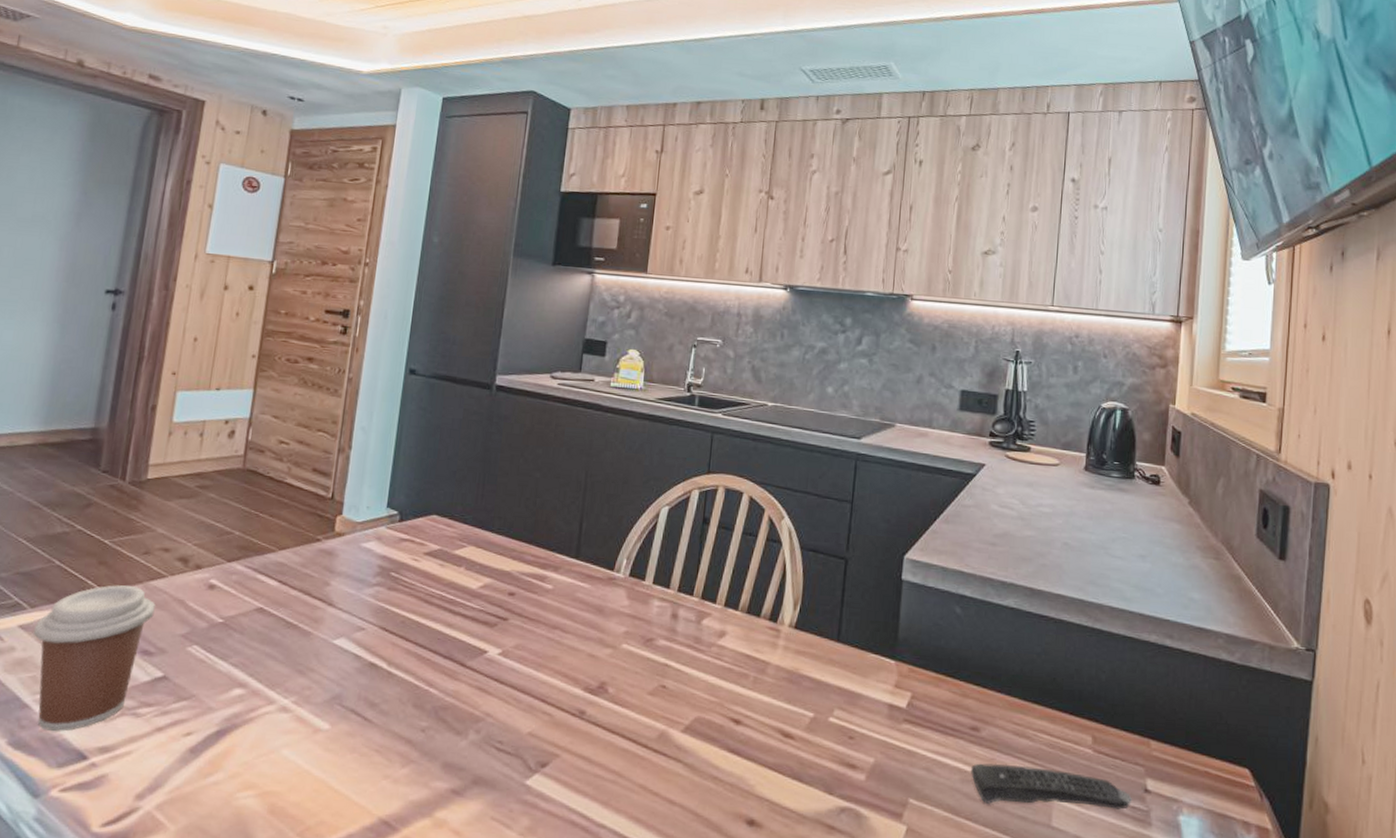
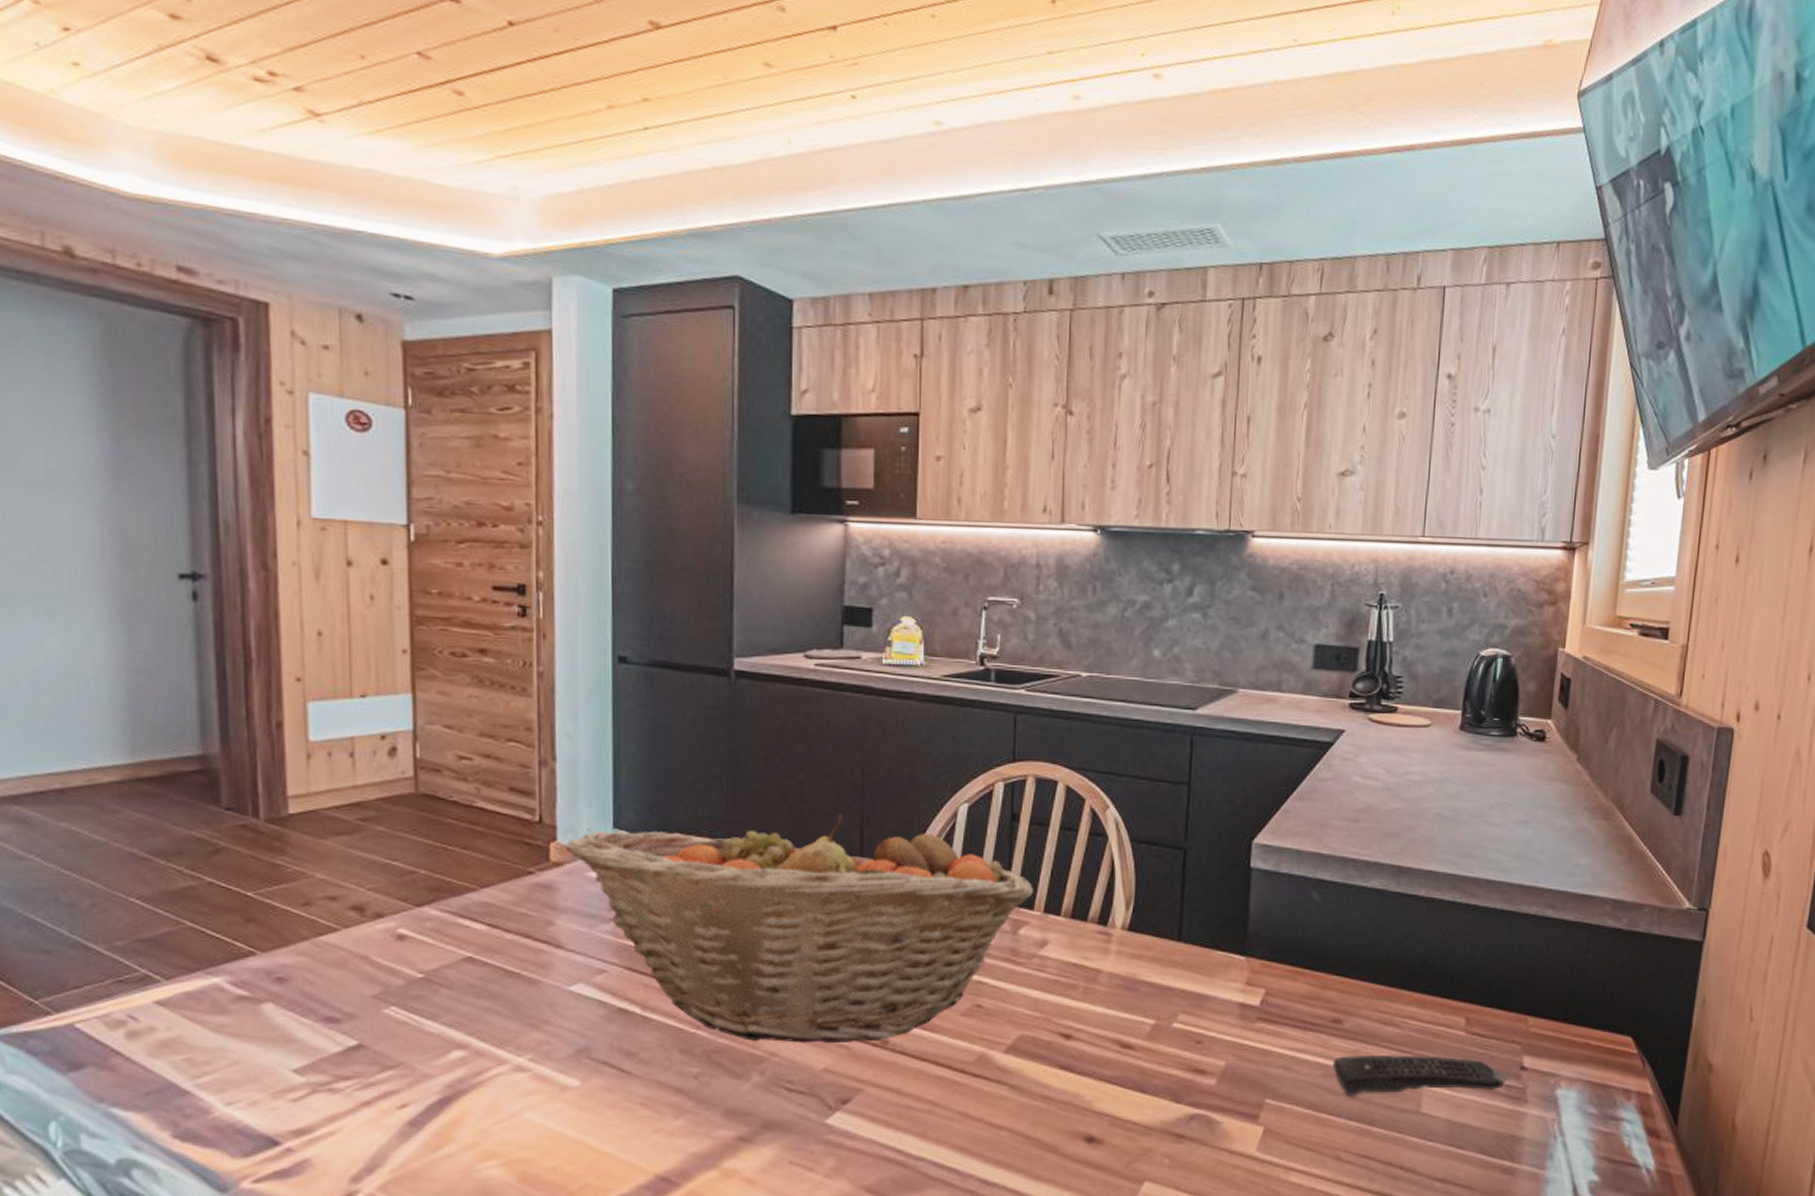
coffee cup: present [33,585,156,731] -> none [175,944,332,1117]
fruit basket: none [347,507,717,711] -> present [564,813,1033,1043]

